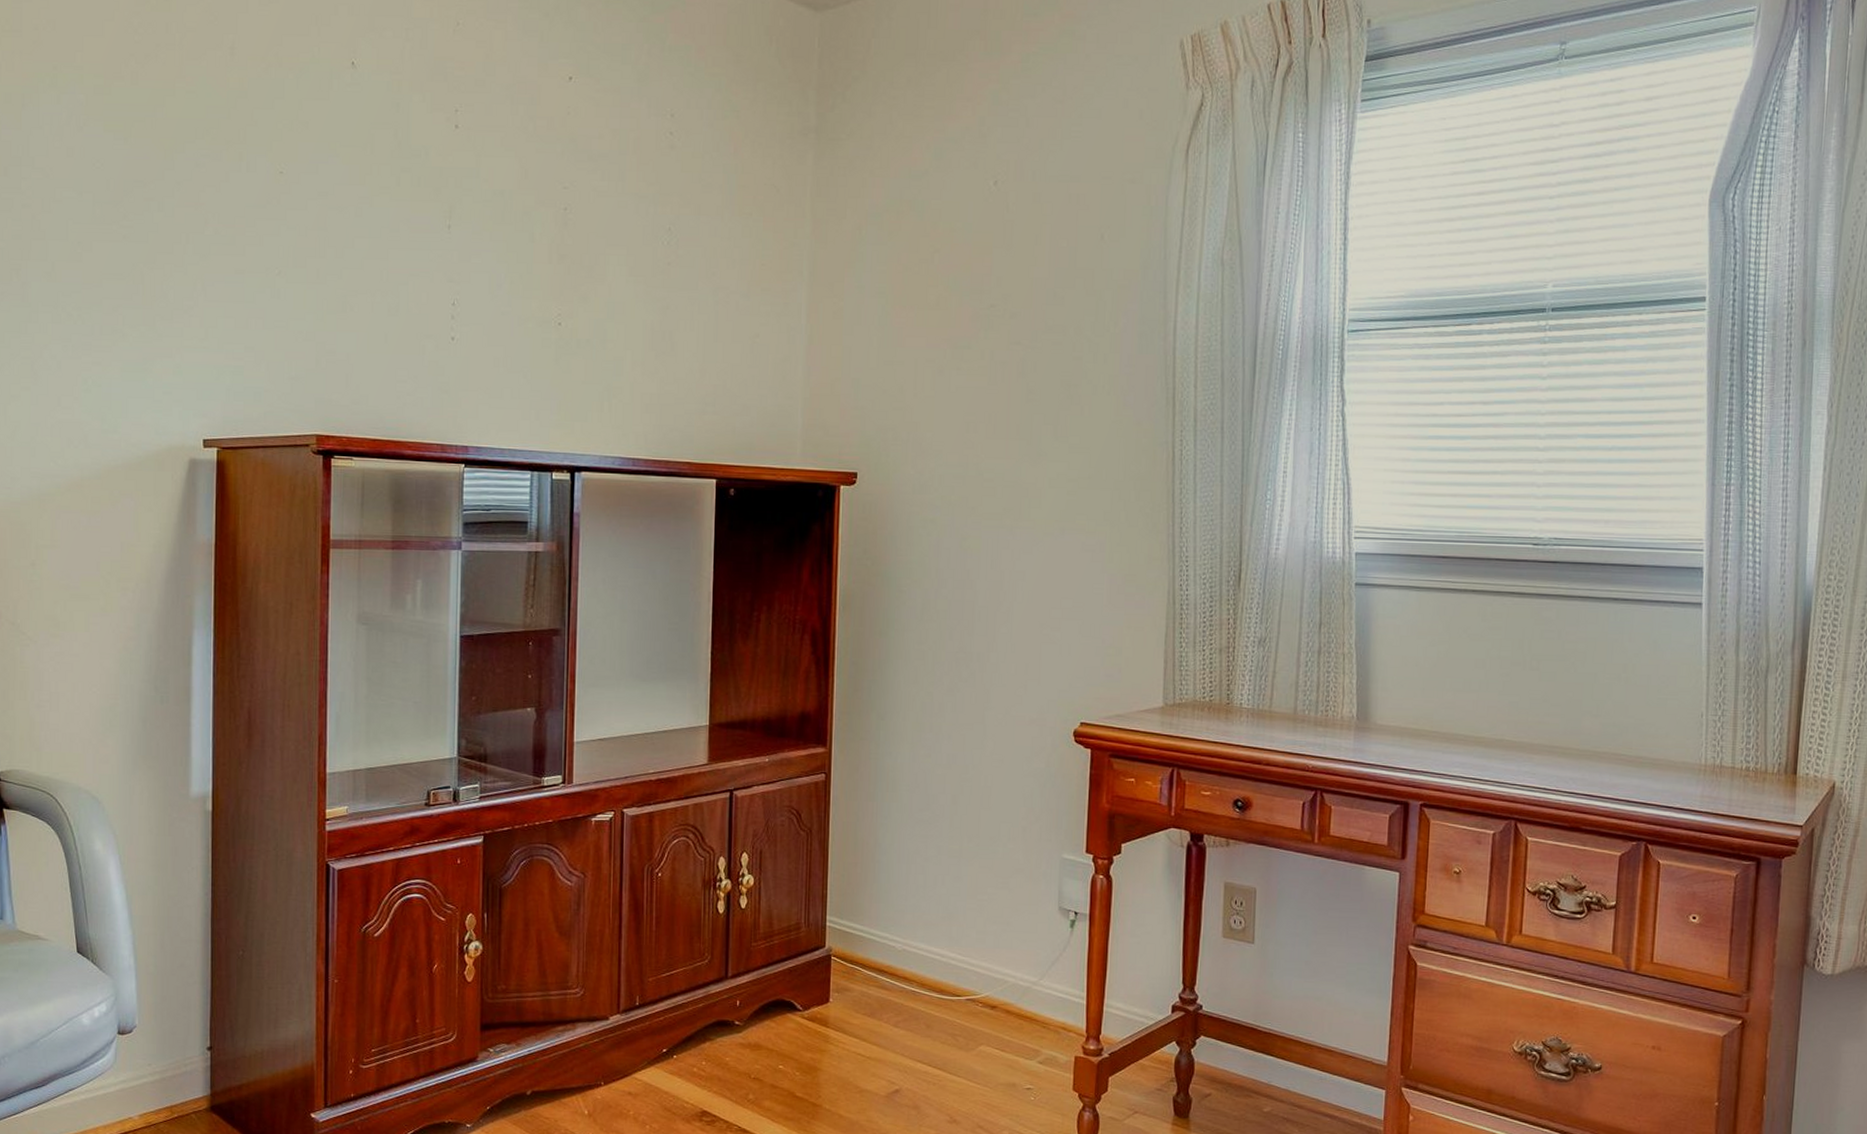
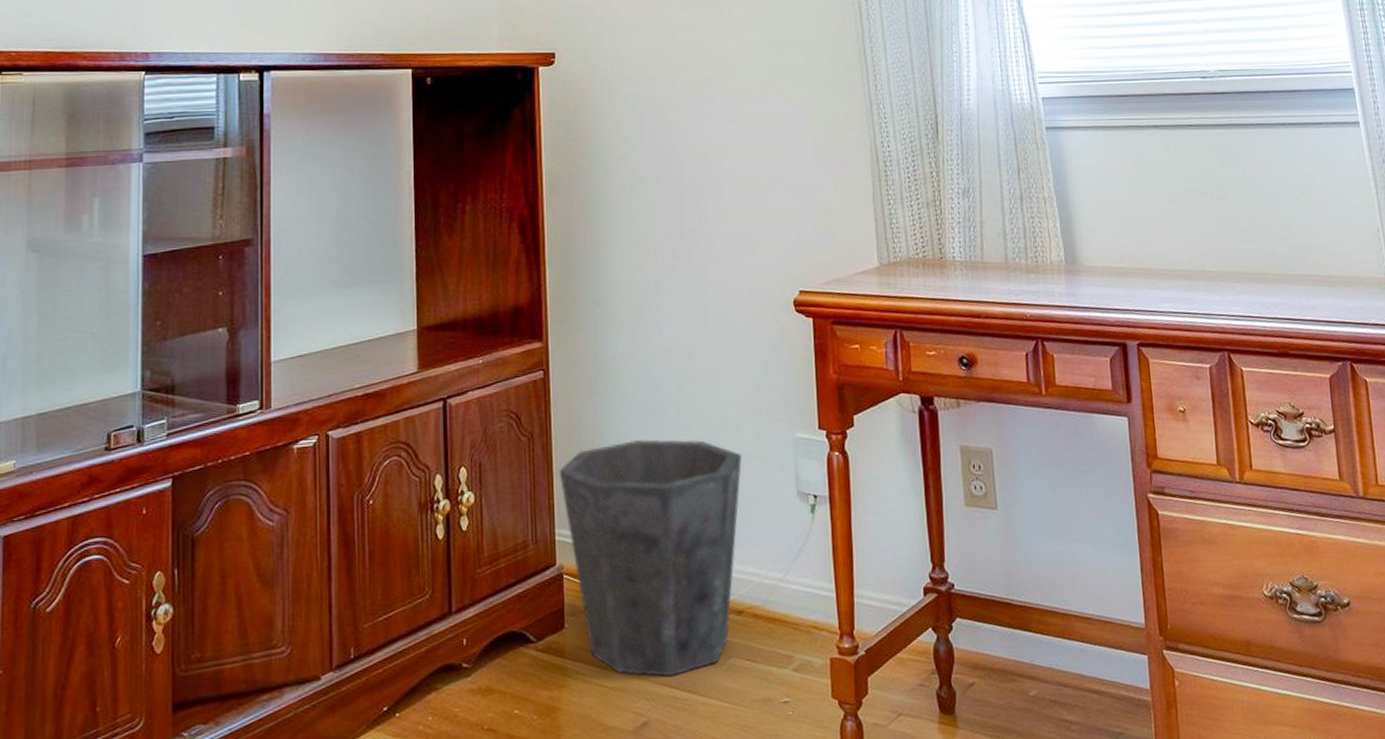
waste bin: none [833,845,1009,1055] -> present [559,439,742,677]

